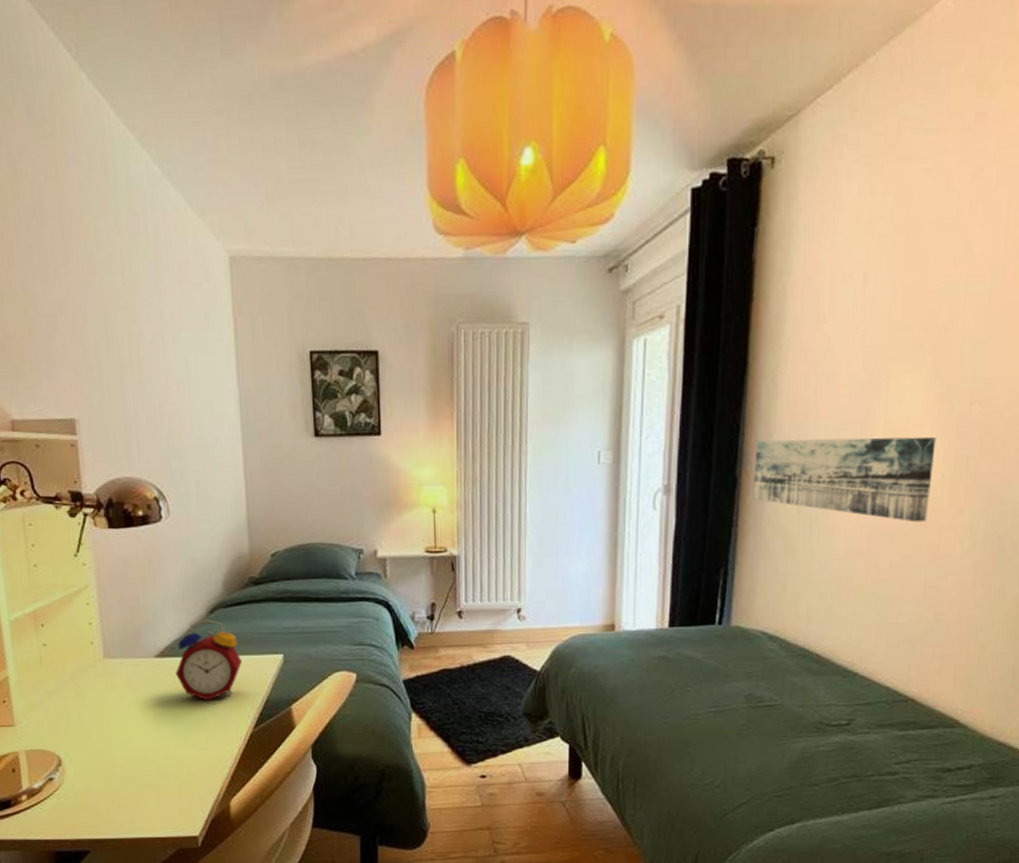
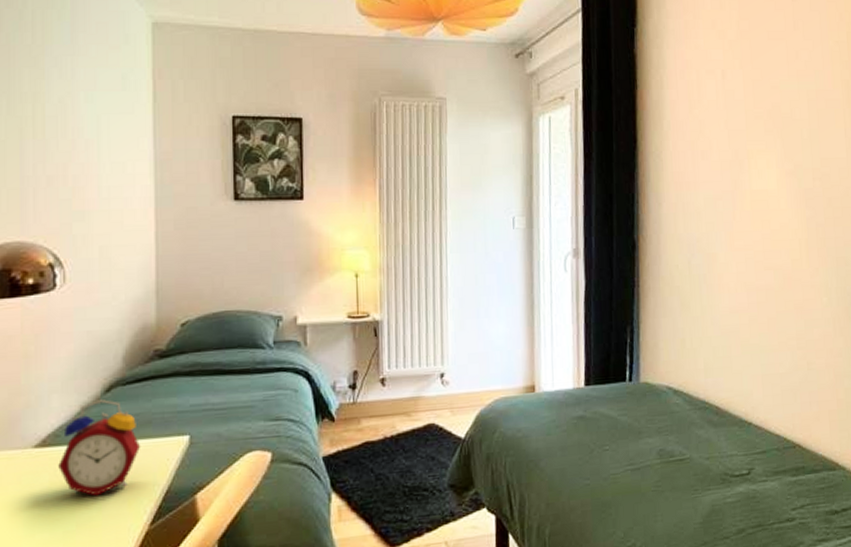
wall art: present [753,436,936,523] -> none [649,206,792,281]

